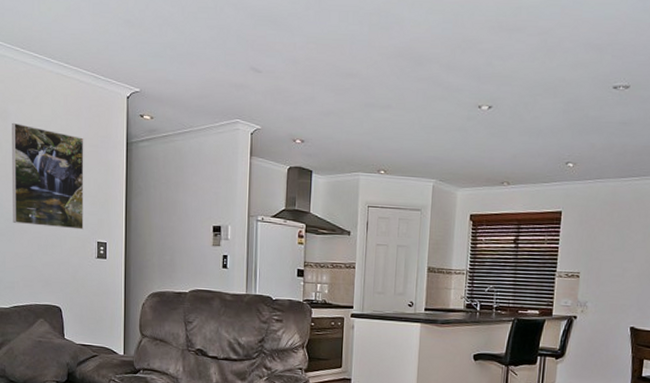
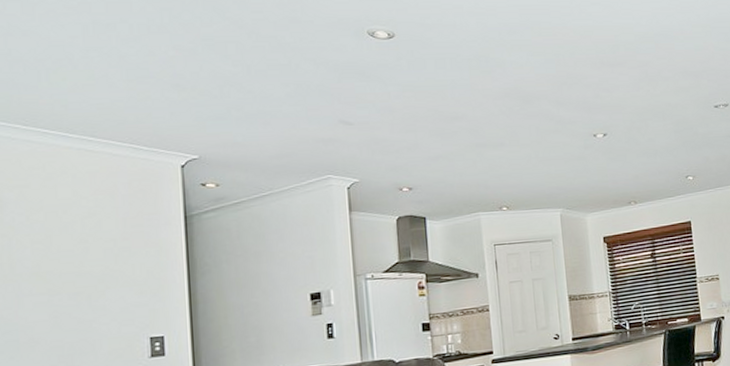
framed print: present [12,122,84,230] -> none [11,212,128,335]

